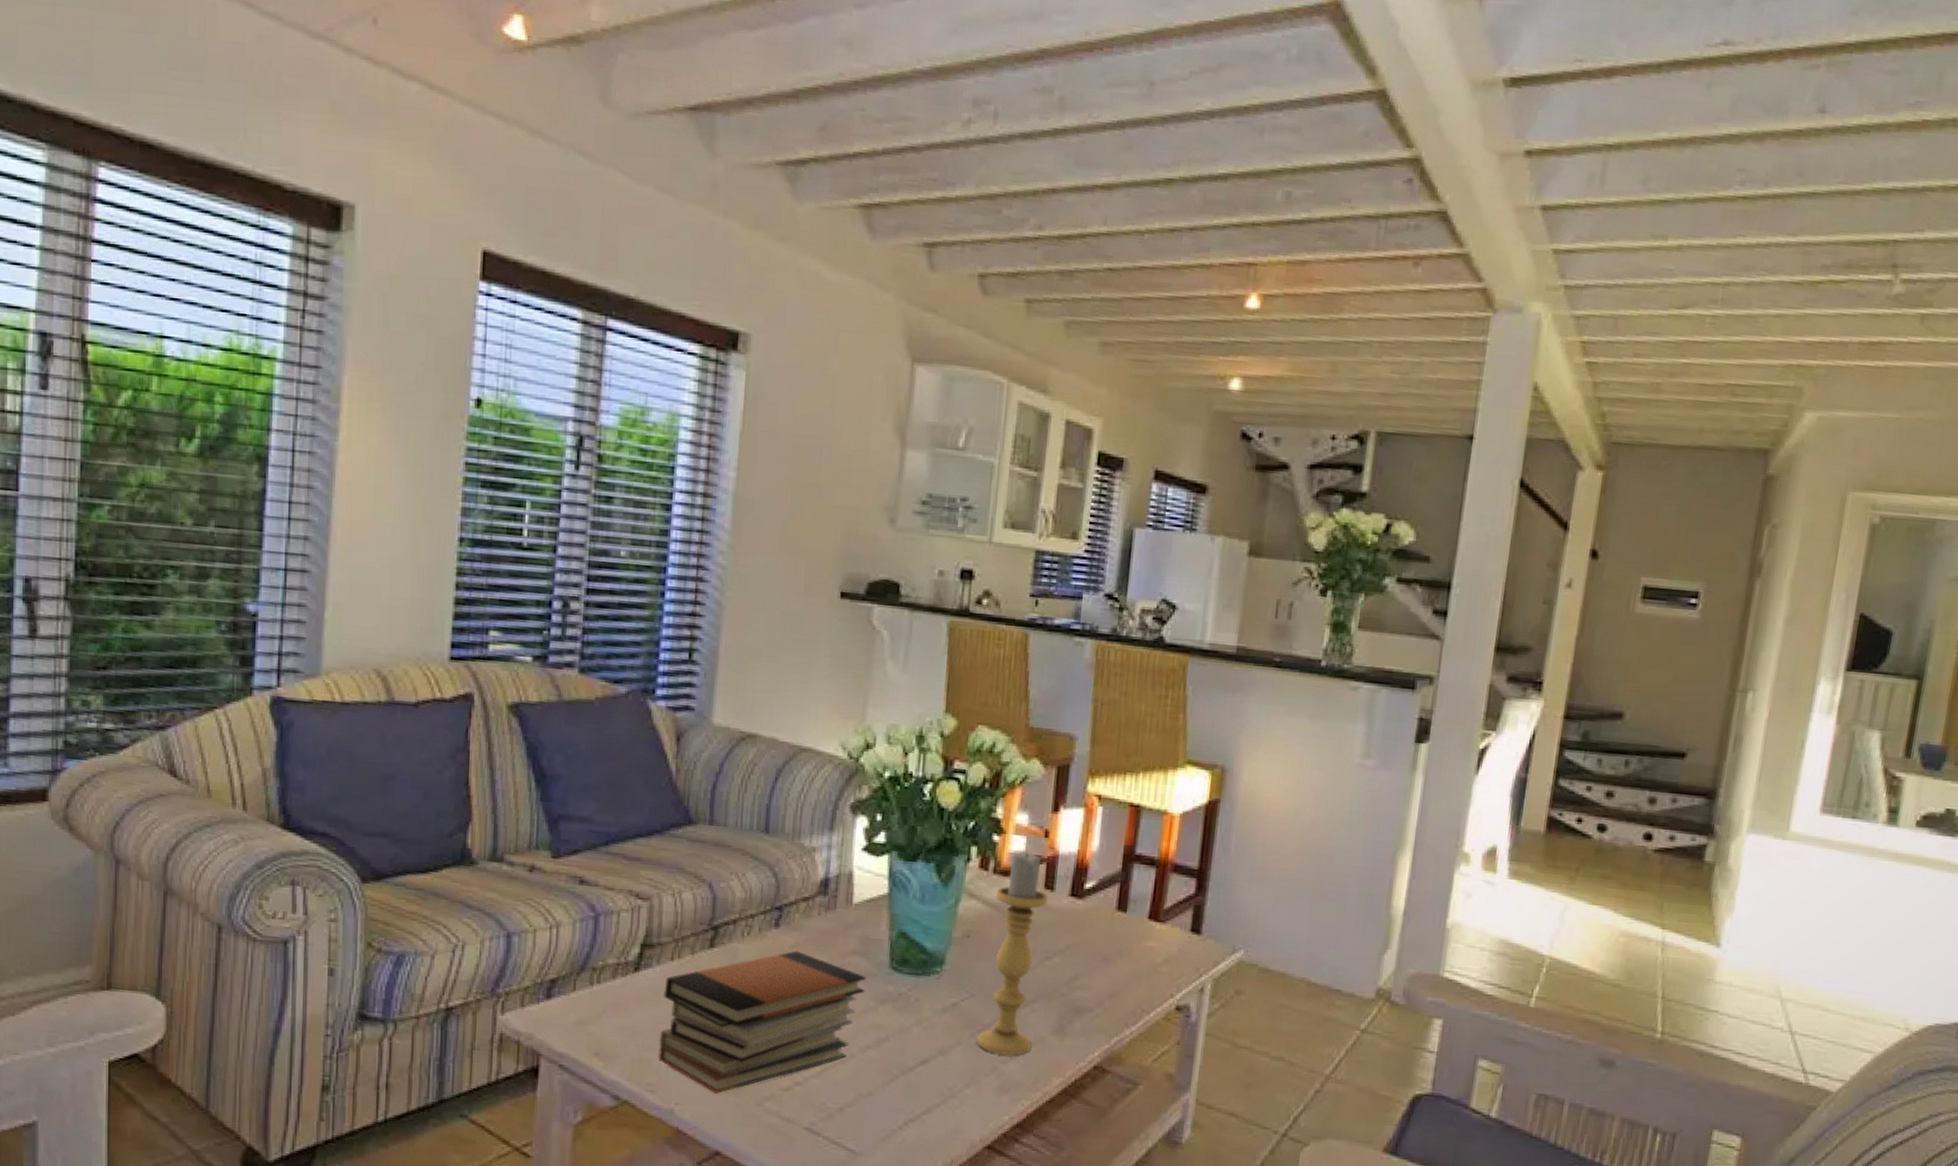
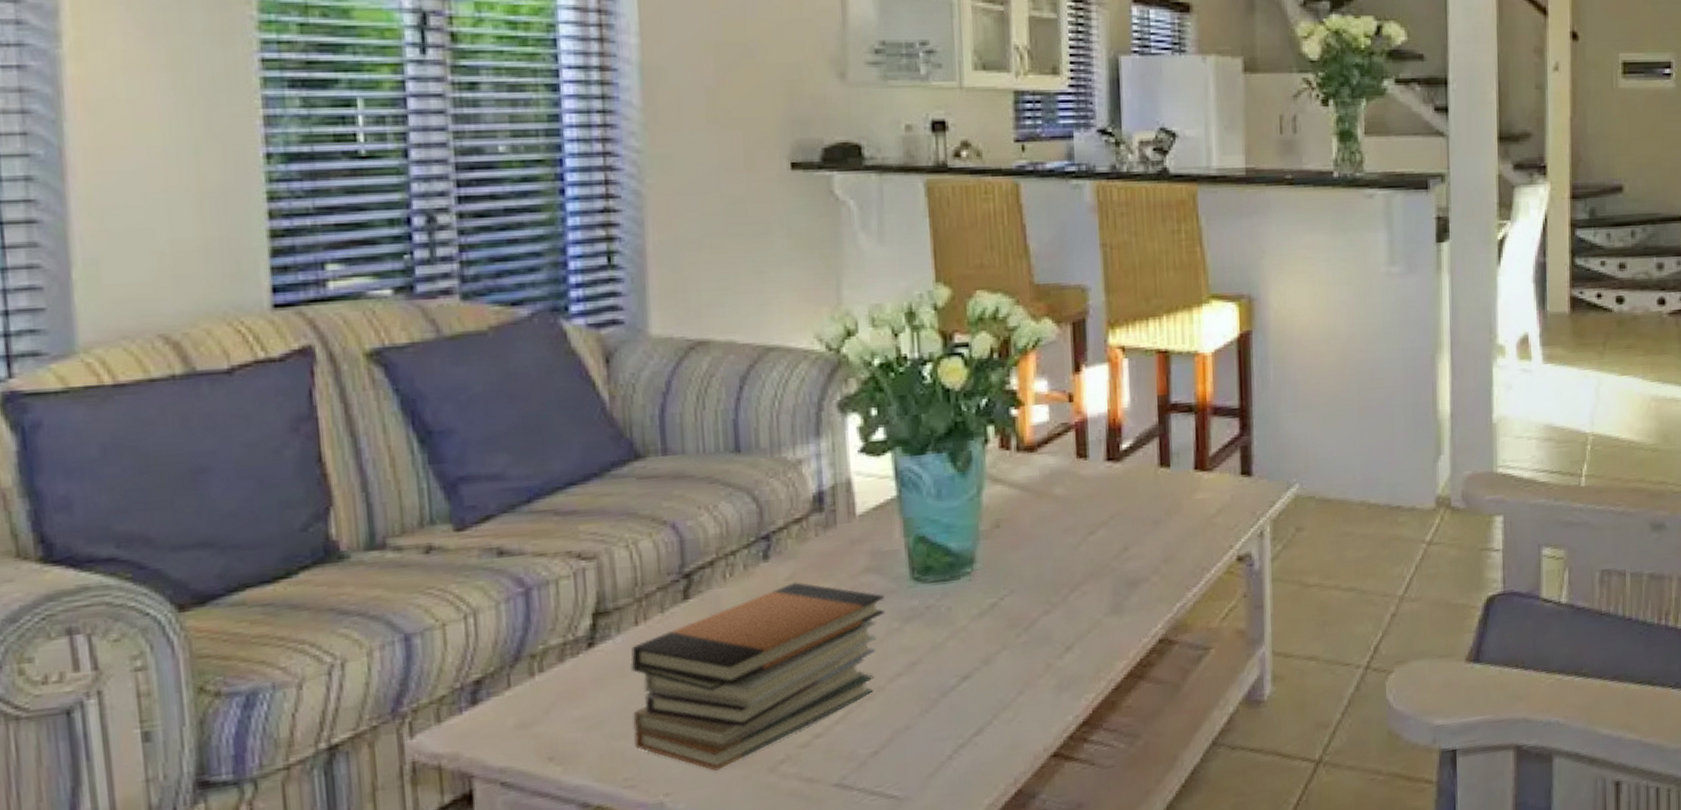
candle holder: present [976,851,1049,1056] -> none [1022,421,1087,651]

